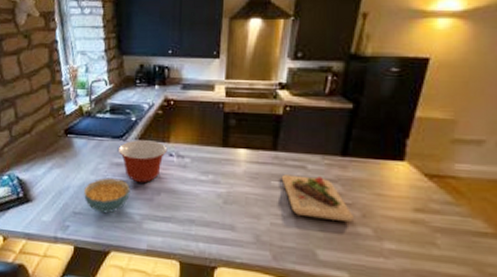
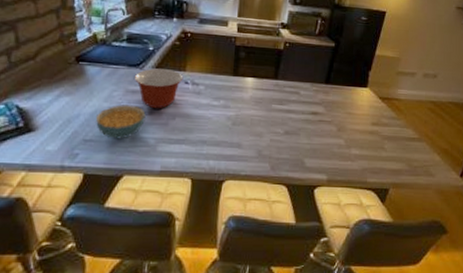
cutting board: present [281,174,353,223] -> none [280,99,332,136]

